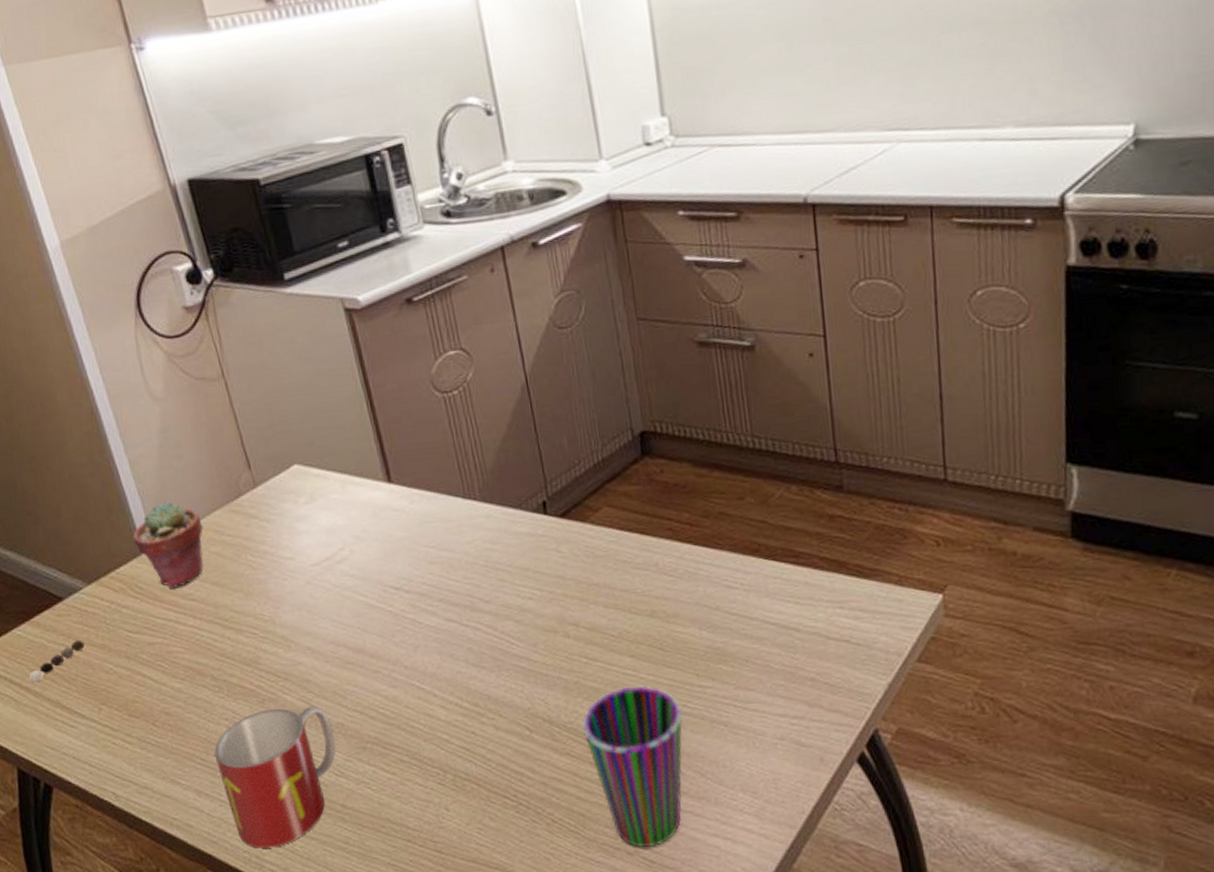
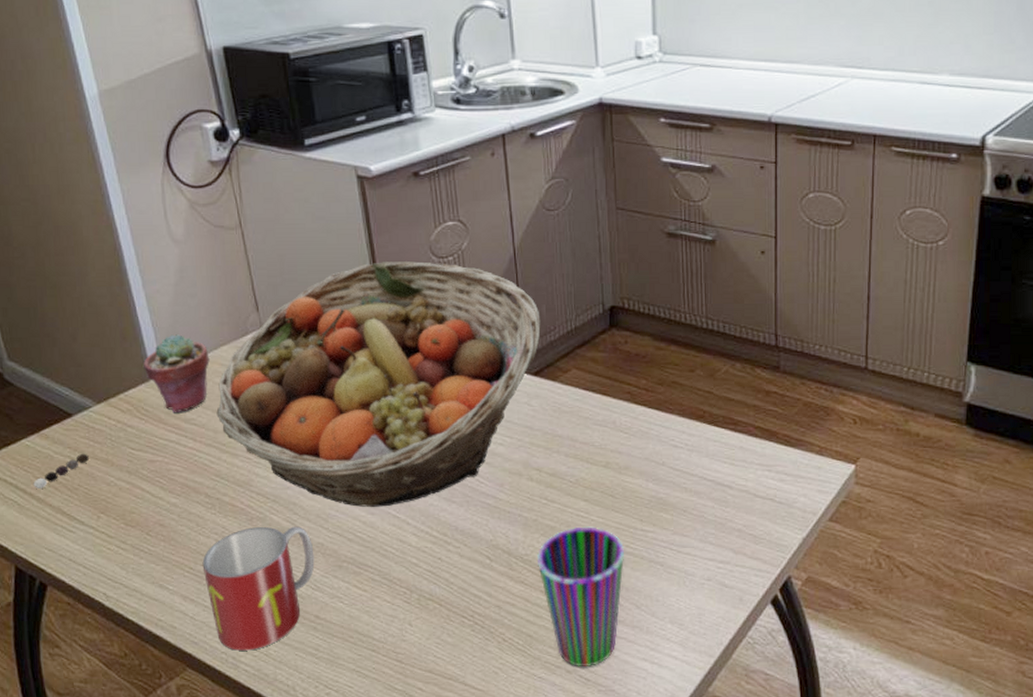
fruit basket: none [214,398,564,680] -> present [216,261,541,507]

